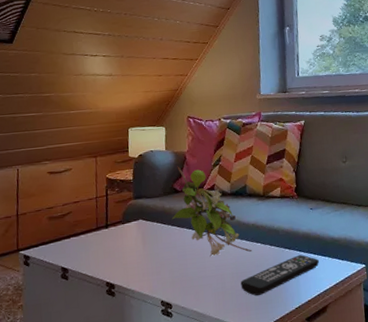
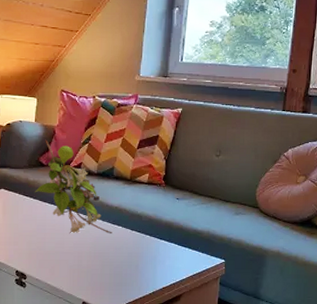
remote control: present [240,254,319,296] -> none [97,243,179,277]

